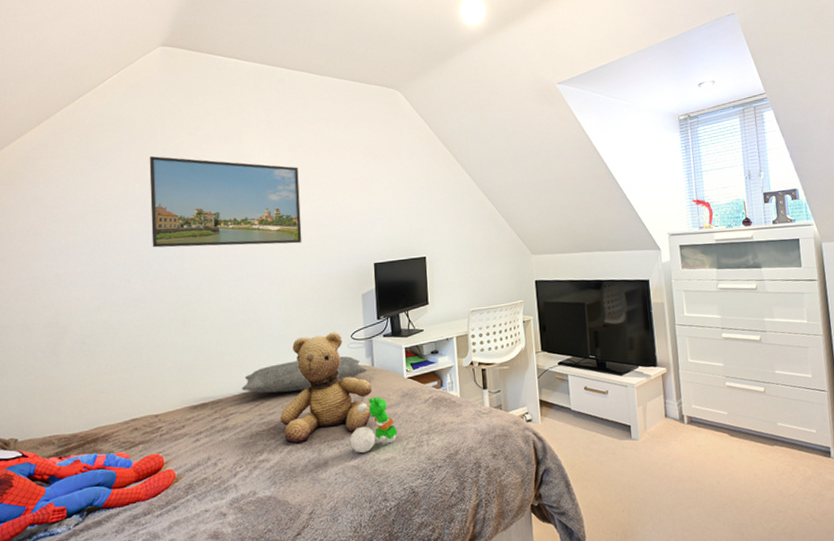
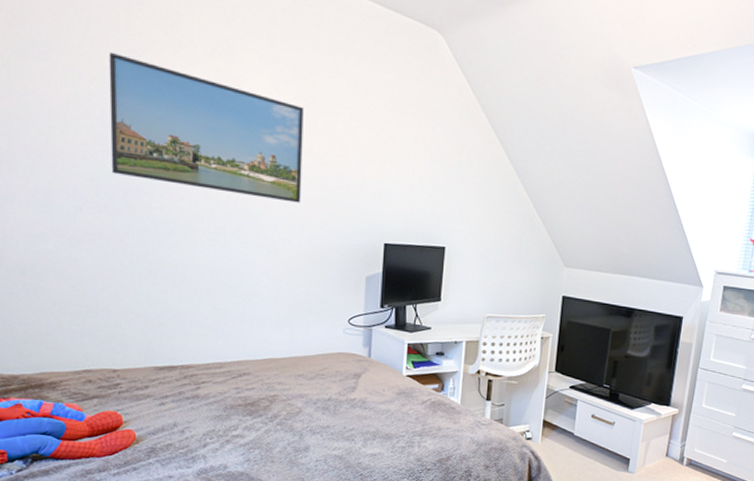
pillow: present [241,356,367,394] -> none [216,337,362,371]
teddy bear: present [280,331,372,444] -> none [260,312,365,424]
toy dinosaur: present [350,396,398,454] -> none [336,389,388,445]

